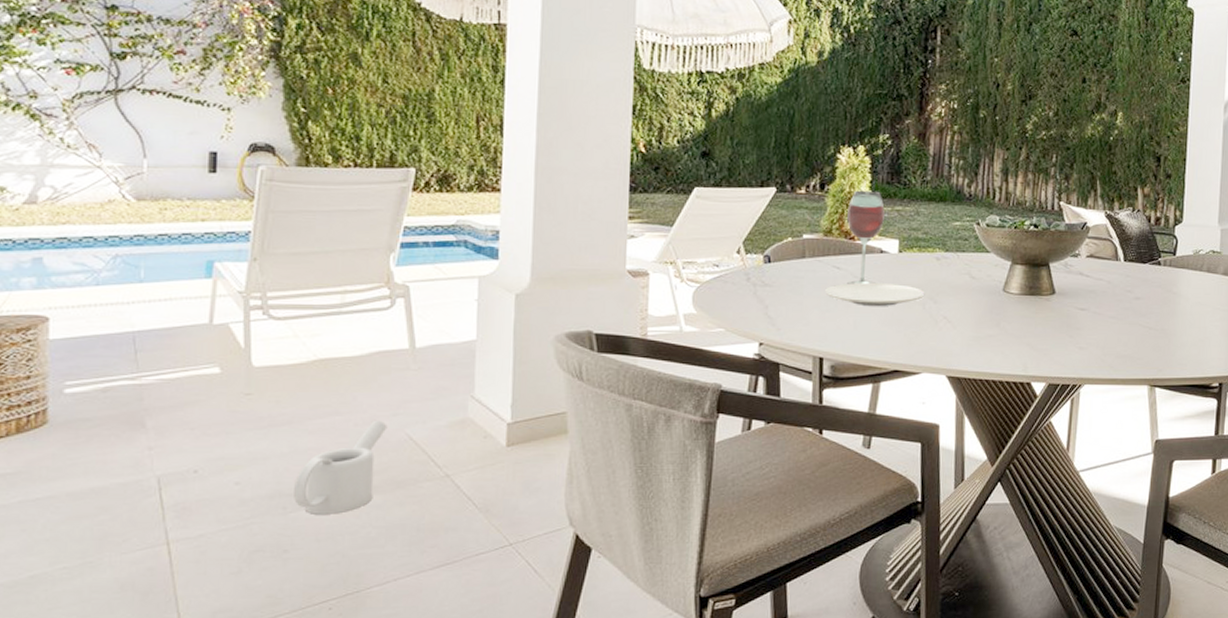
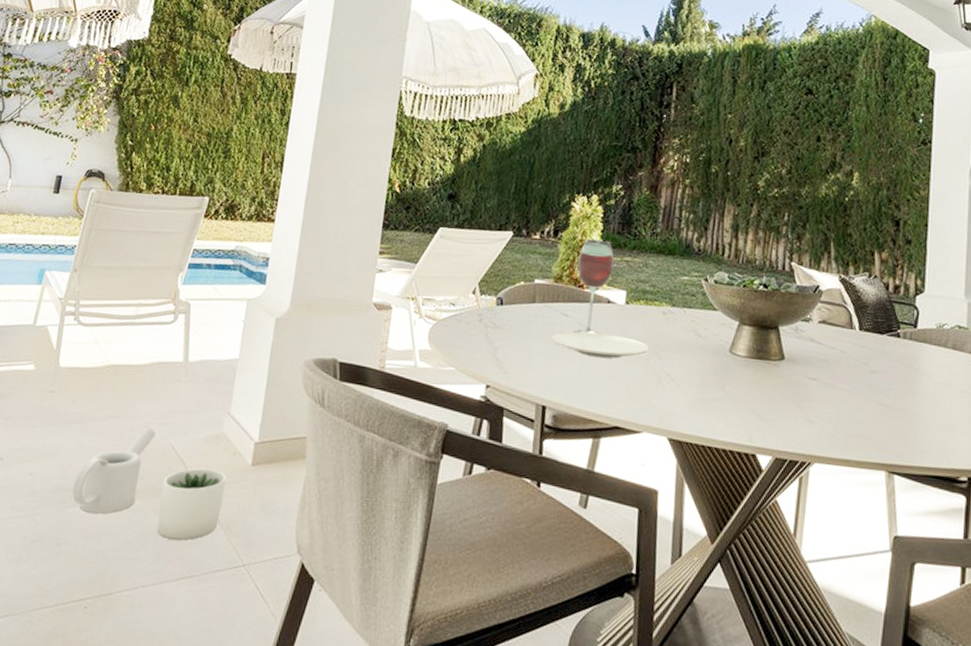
planter: none [403,455,479,529] -> present [157,468,227,541]

